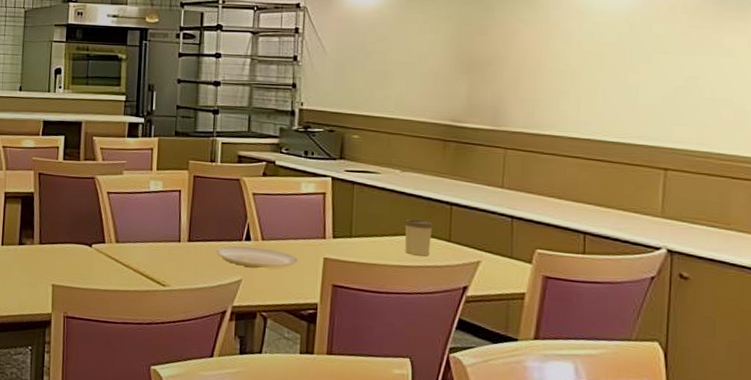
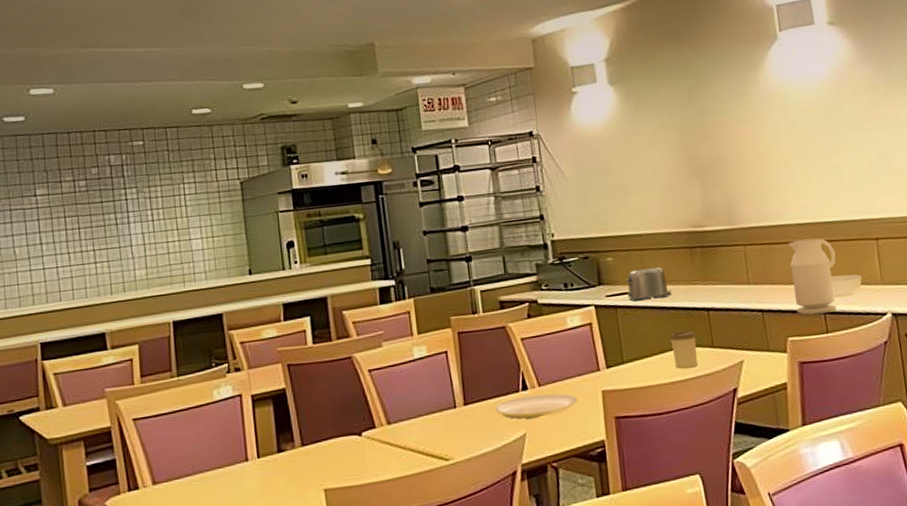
toaster: none [368,151,415,184] -> present [626,267,672,302]
water jug: none [552,154,611,234] -> present [787,238,837,315]
bowl: none [599,198,639,222] -> present [831,274,863,298]

